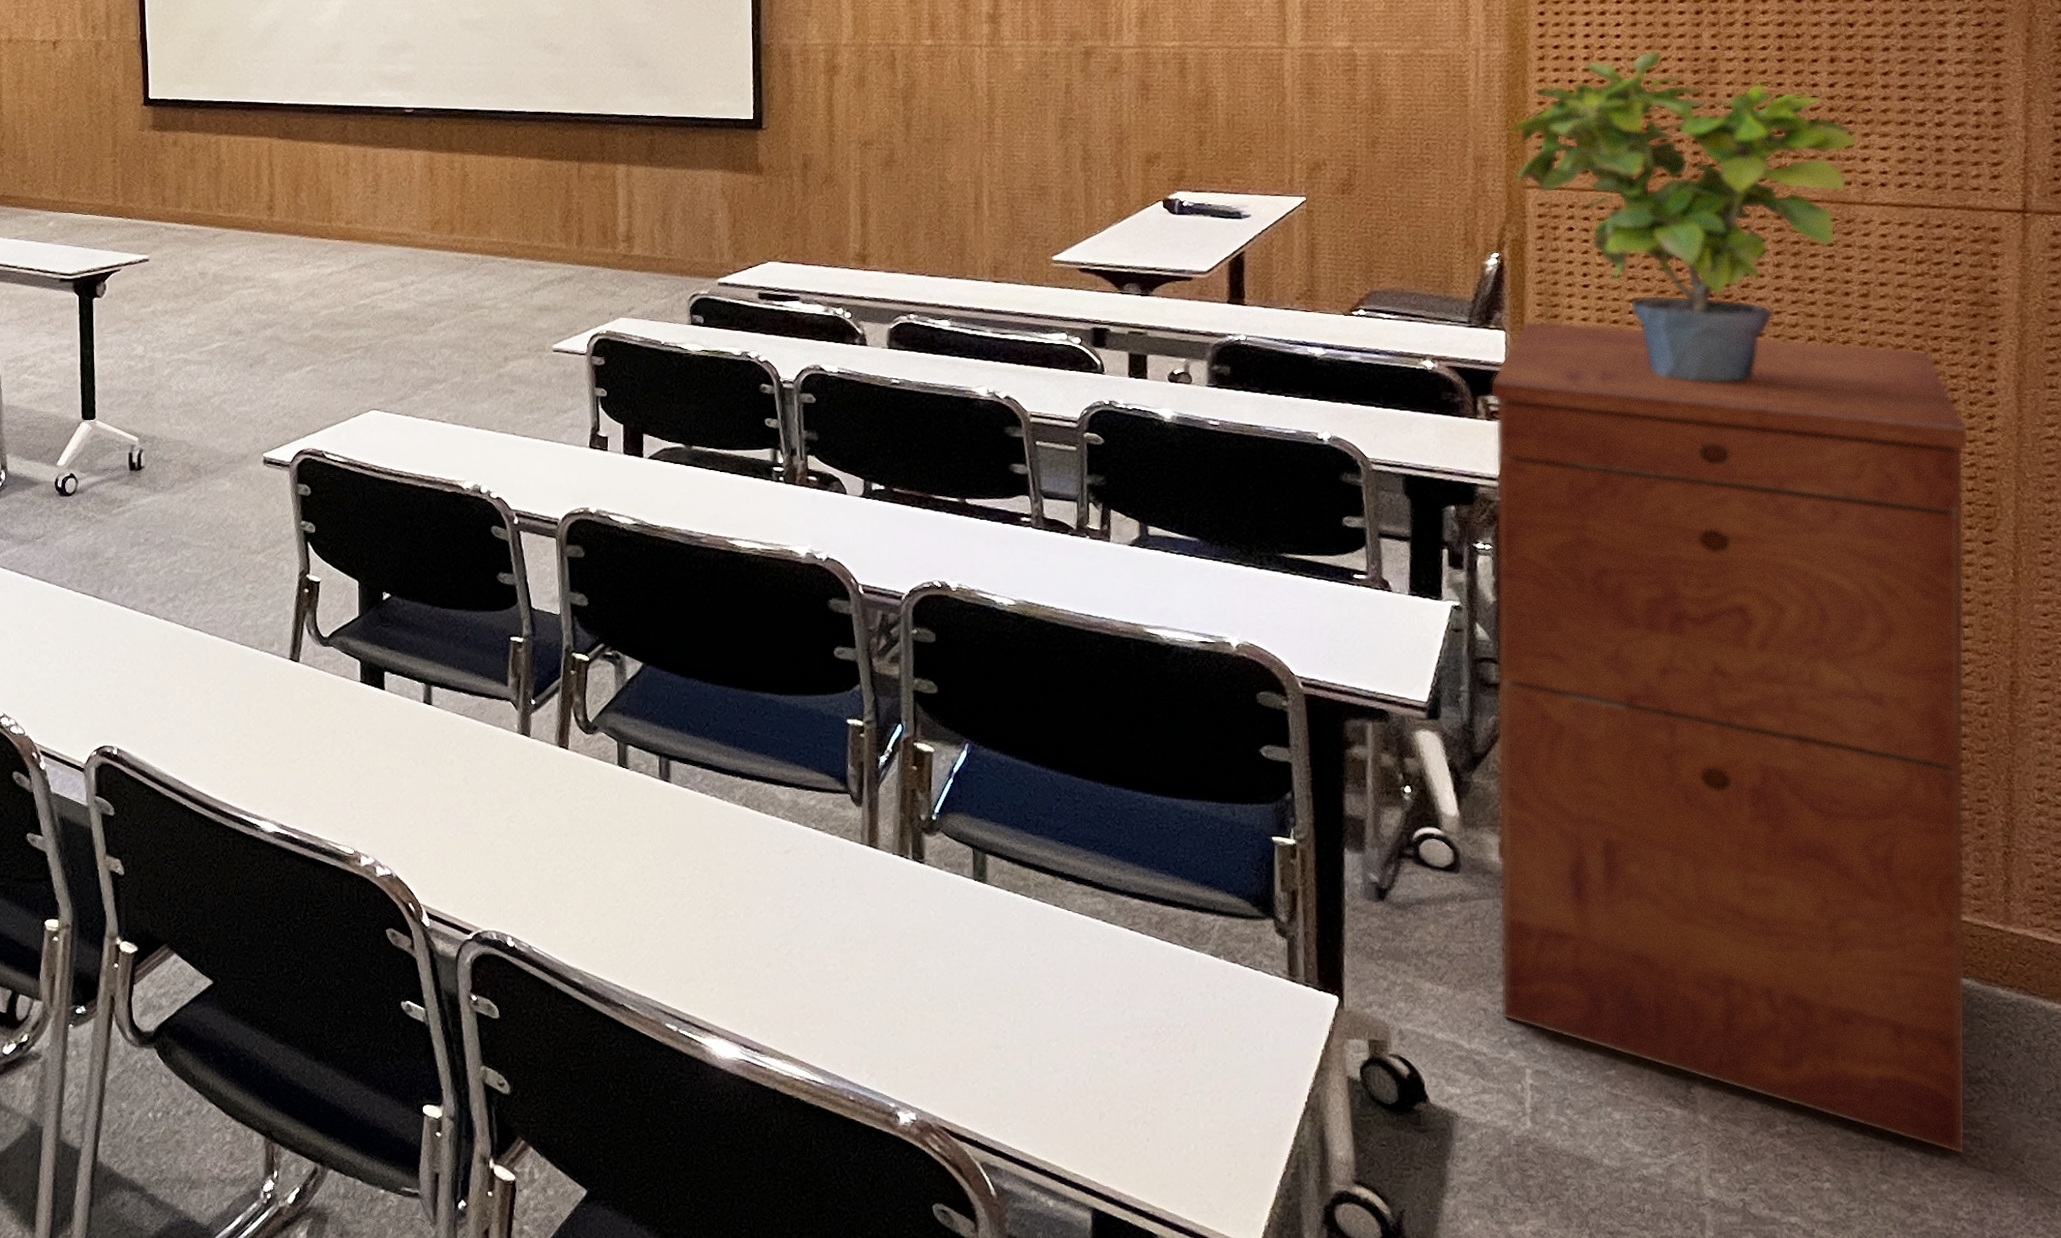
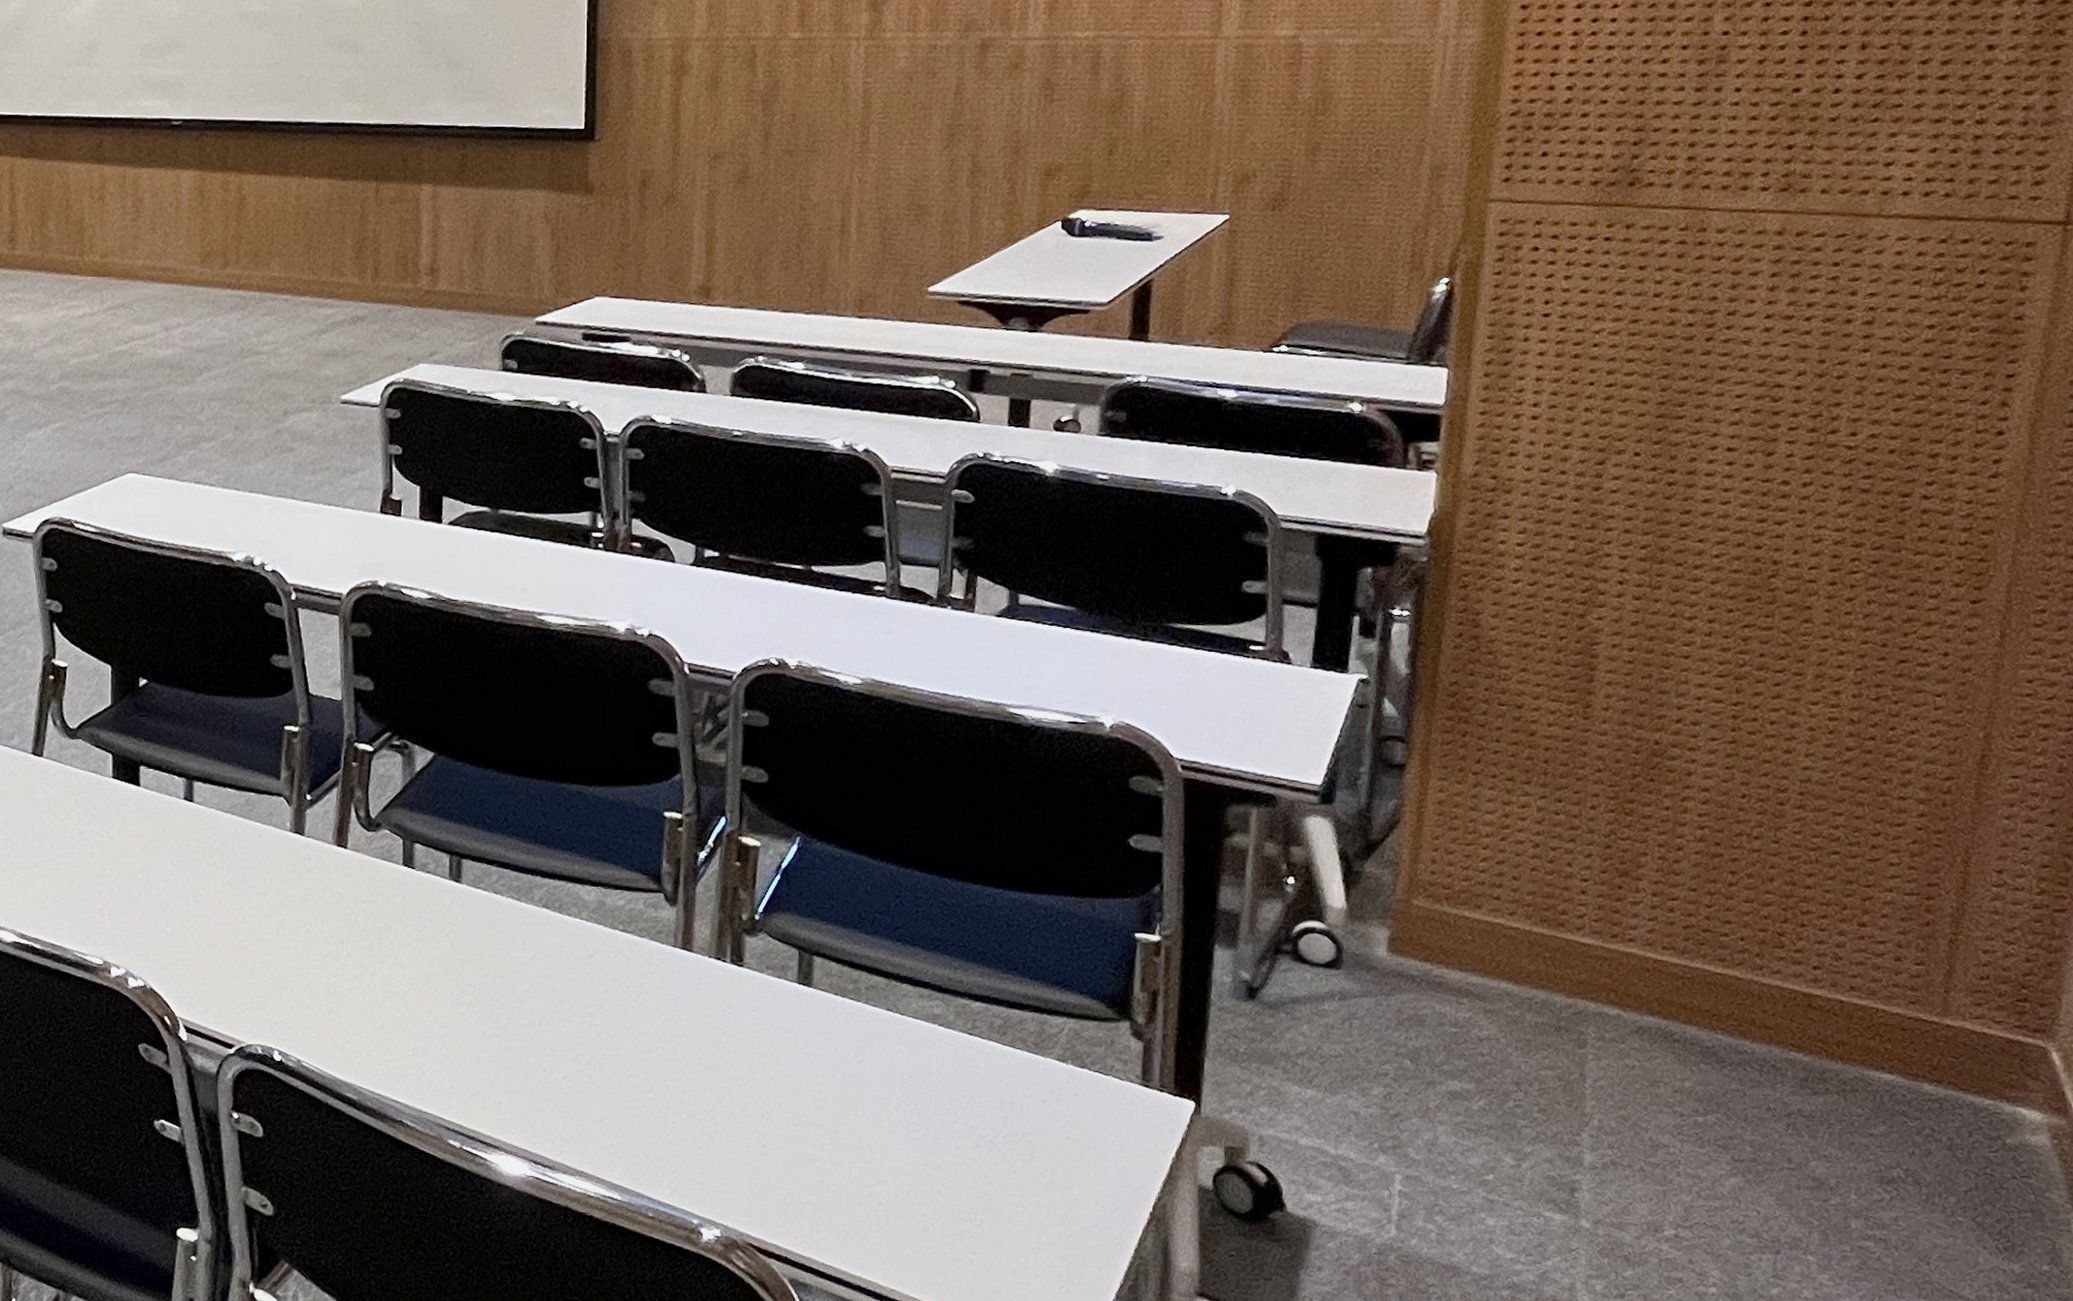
filing cabinet: present [1491,320,1969,1155] -> none [1373,356,1970,1257]
potted plant: present [1511,50,1857,381] -> none [1475,37,1882,423]

